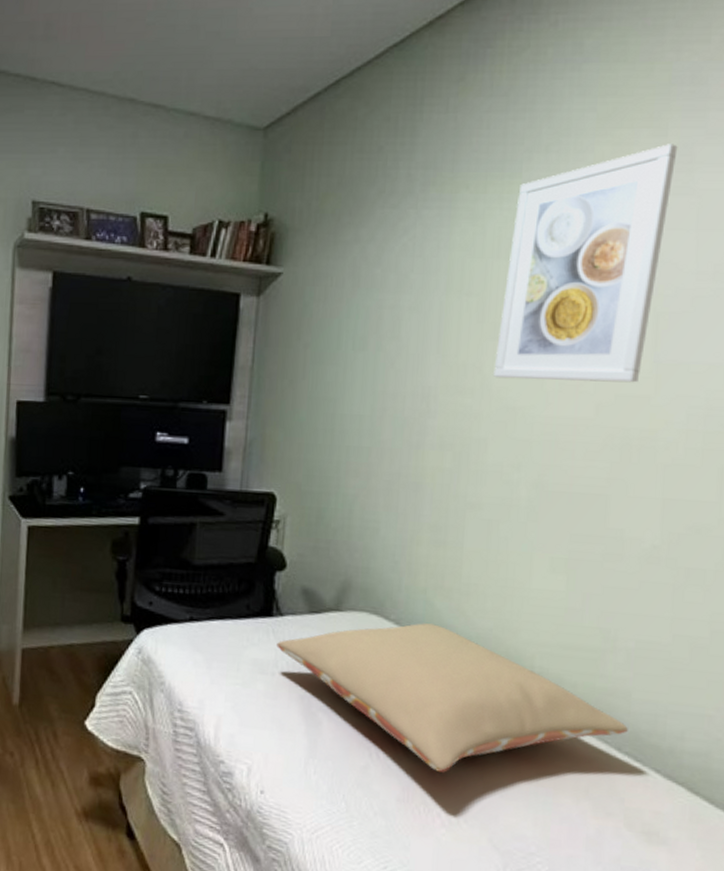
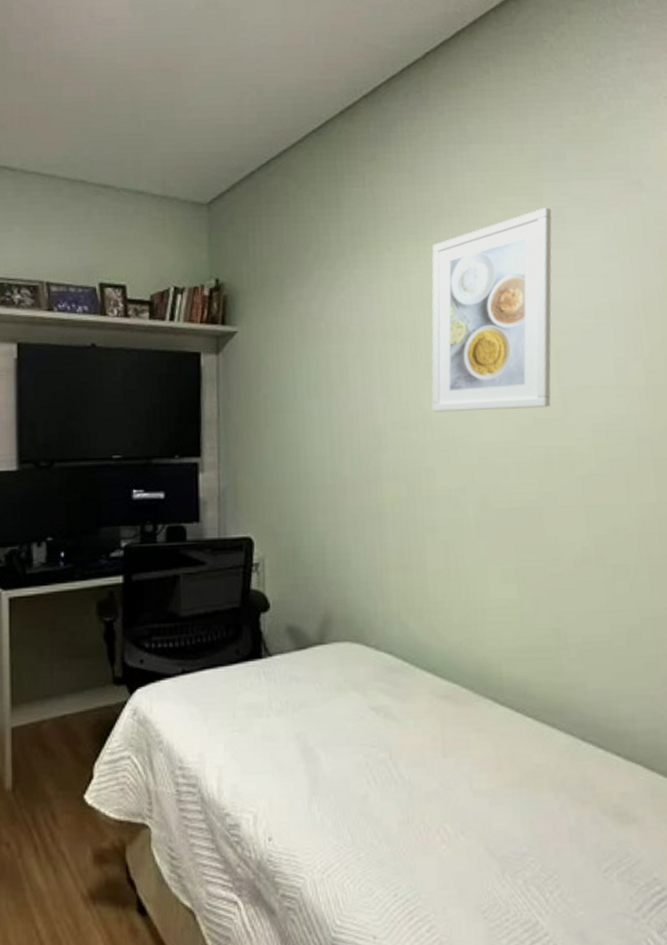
pillow: present [277,623,628,773] -> none [269,645,589,788]

